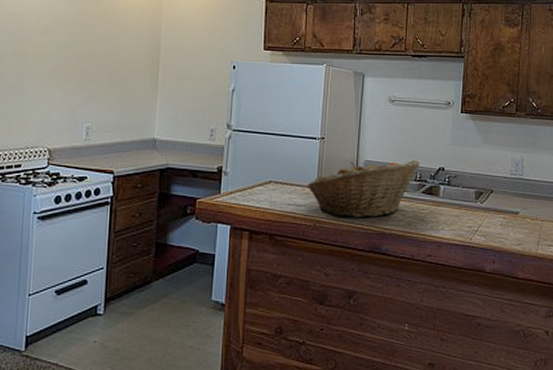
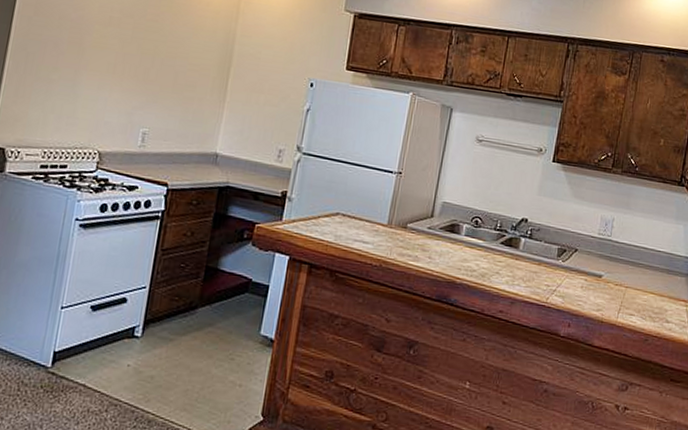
fruit basket: present [307,160,420,217] -> none [377,201,502,265]

